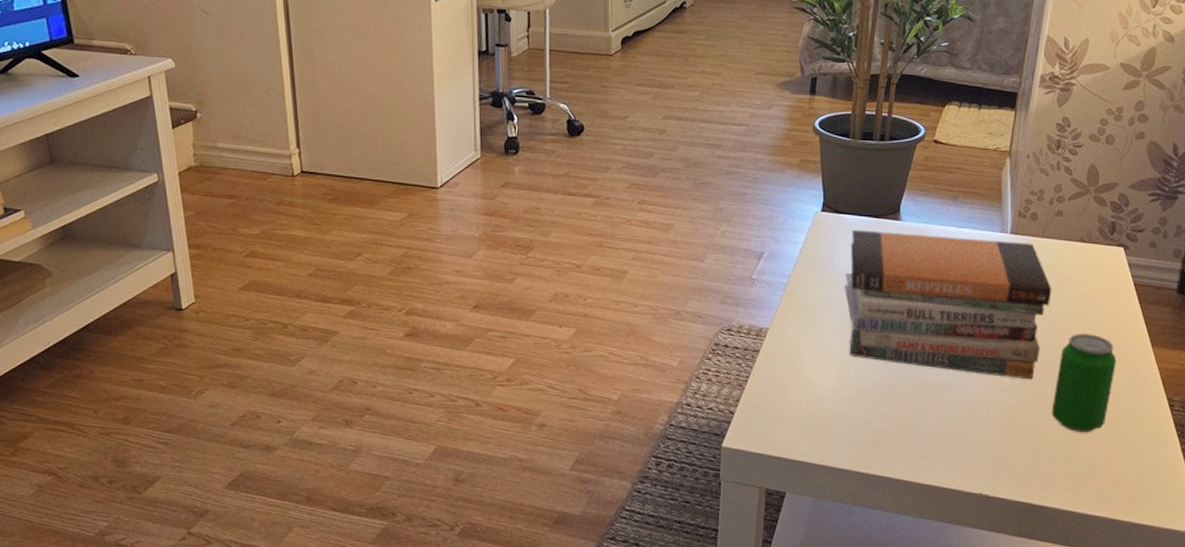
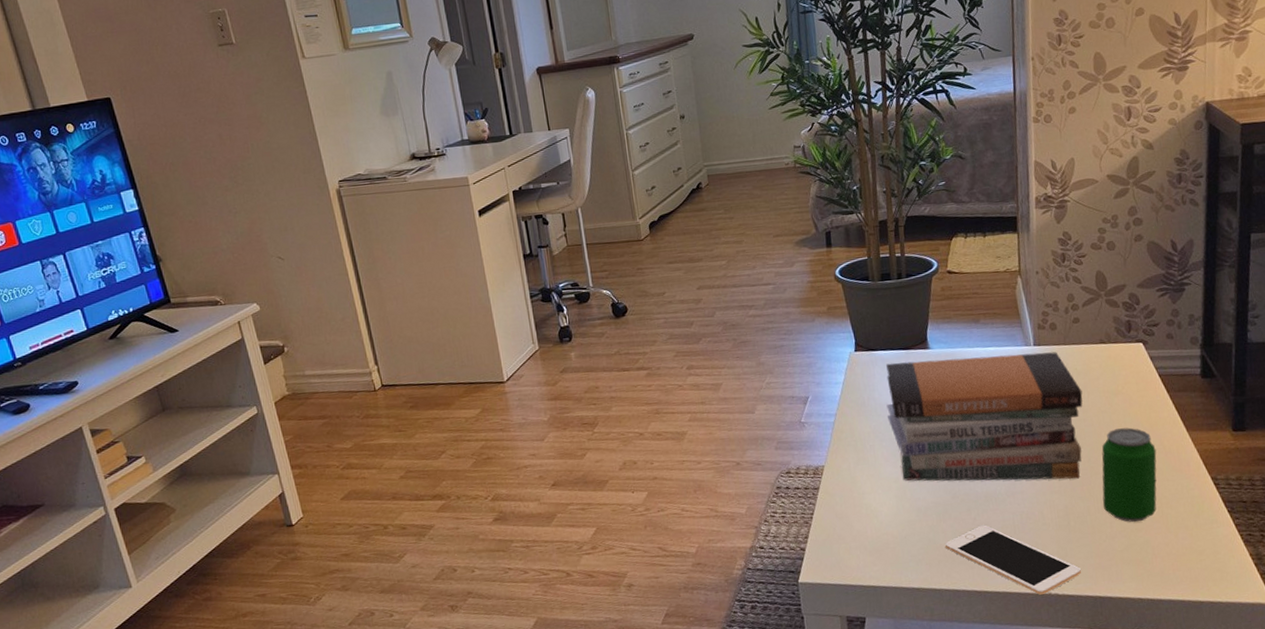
cell phone: none [881,414,1018,494] -> present [944,525,1082,595]

